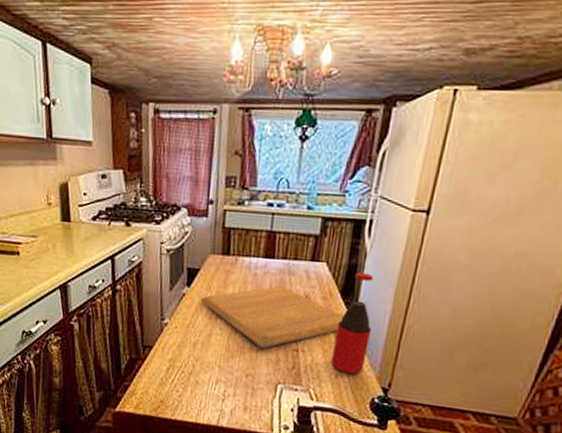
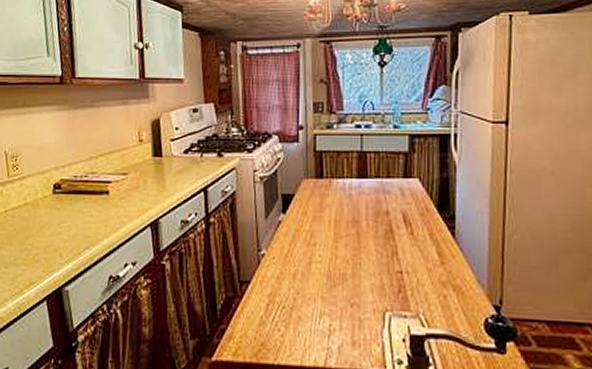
chopping board: present [200,286,343,349] -> none [297,205,443,274]
bottle: present [330,272,374,374] -> none [437,185,474,293]

